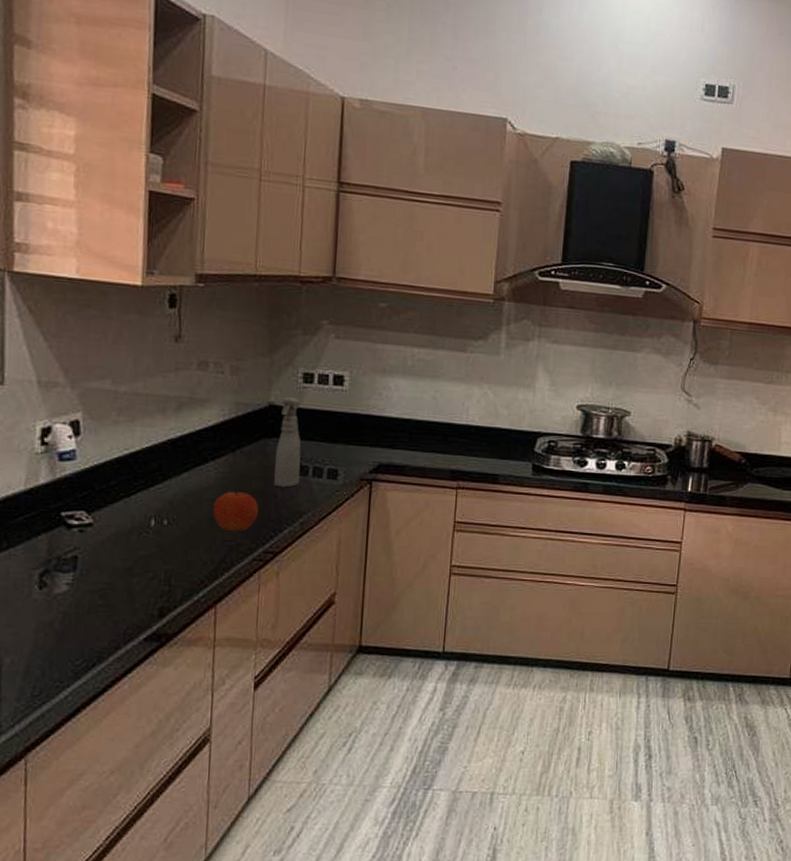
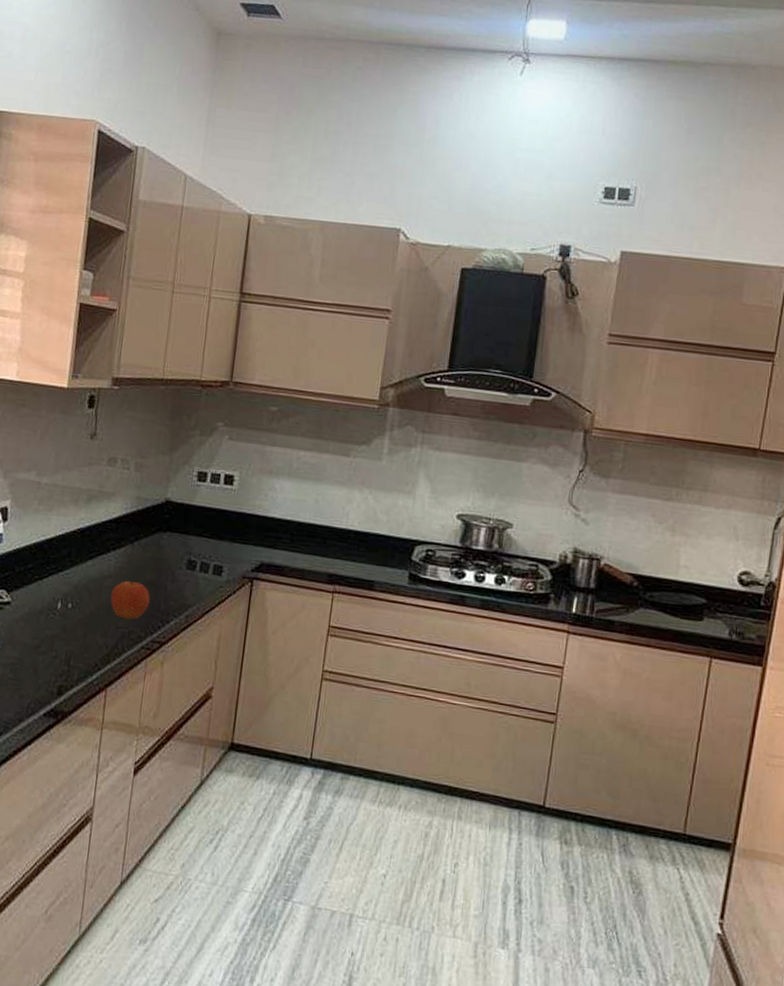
spray bottle: present [274,397,302,488] -> none [165,494,194,581]

